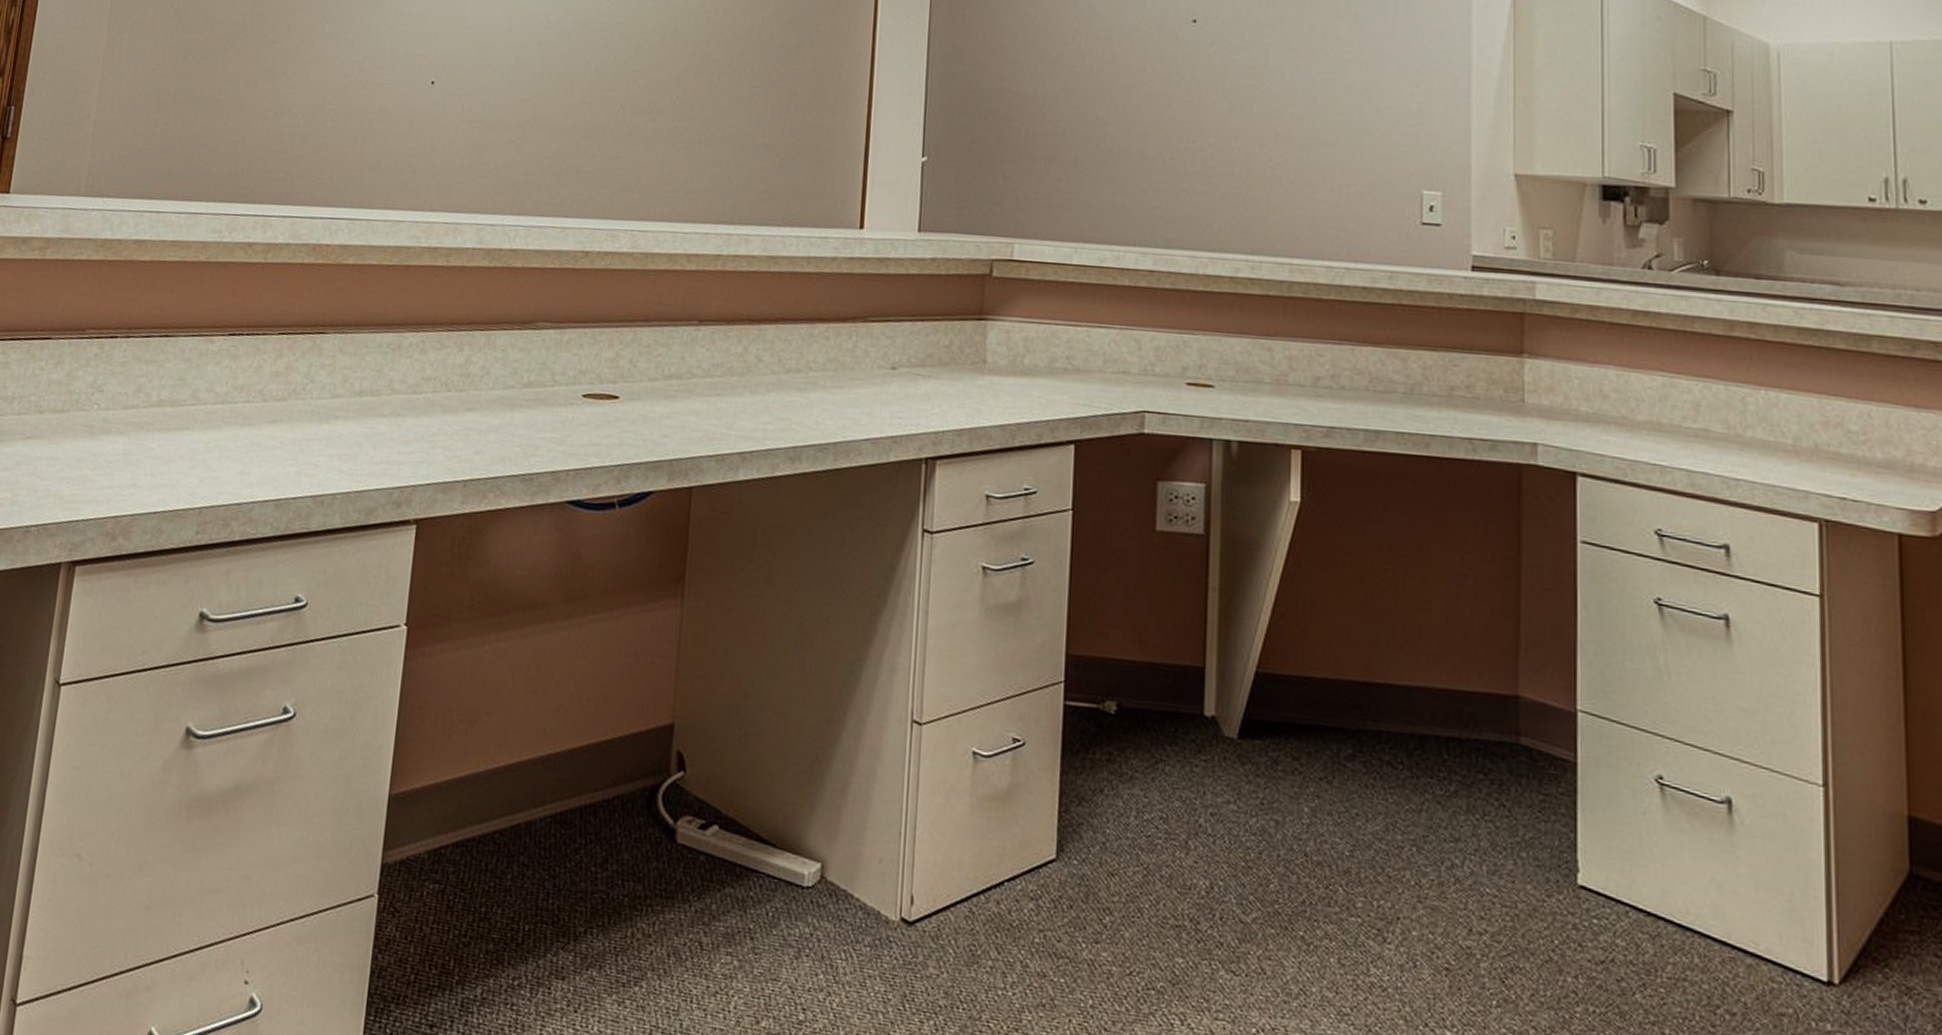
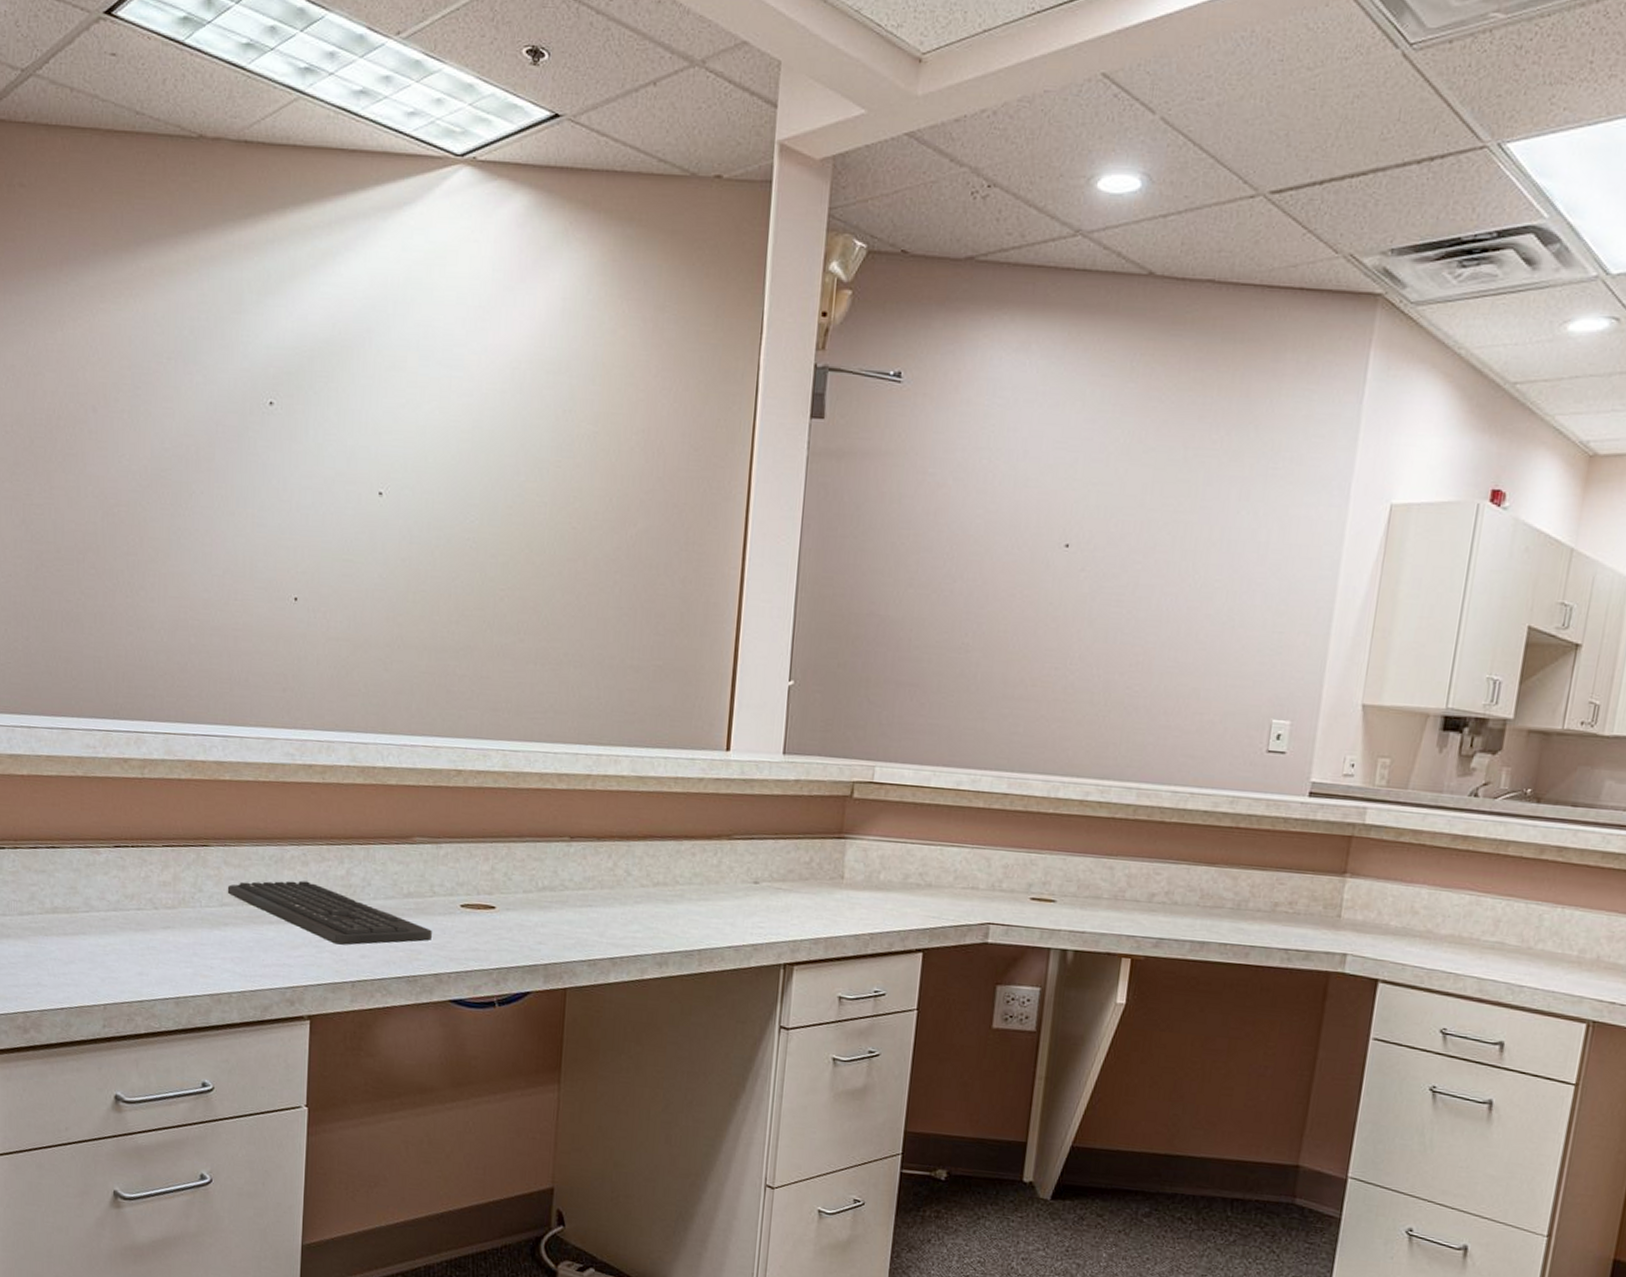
computer keyboard: none [340,369,551,440] -> present [227,880,432,945]

